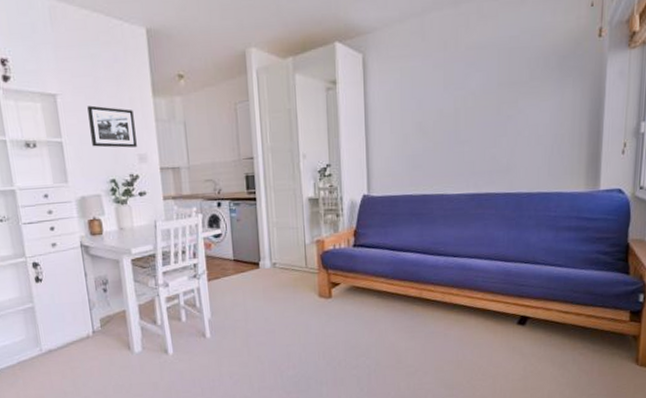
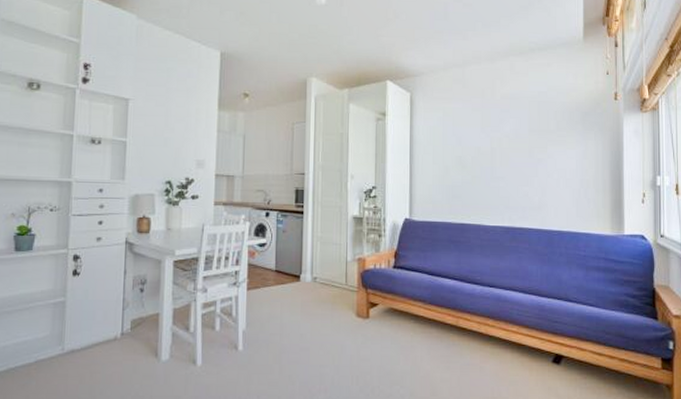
picture frame: present [87,105,137,148] -> none [154,112,198,153]

